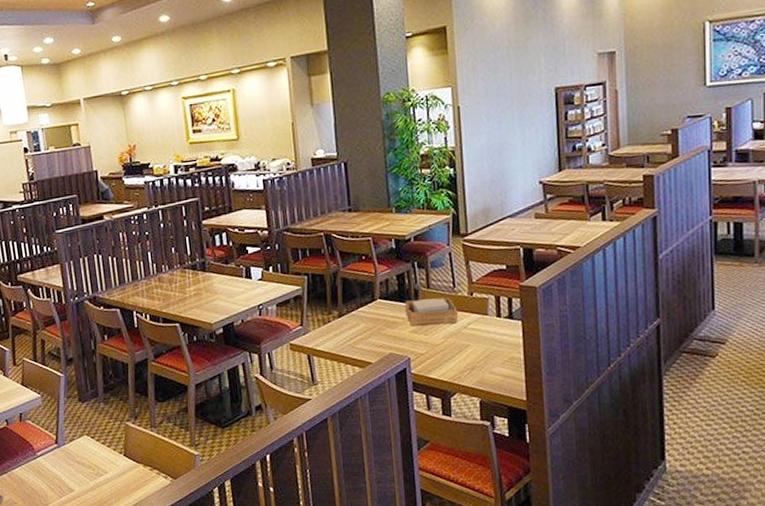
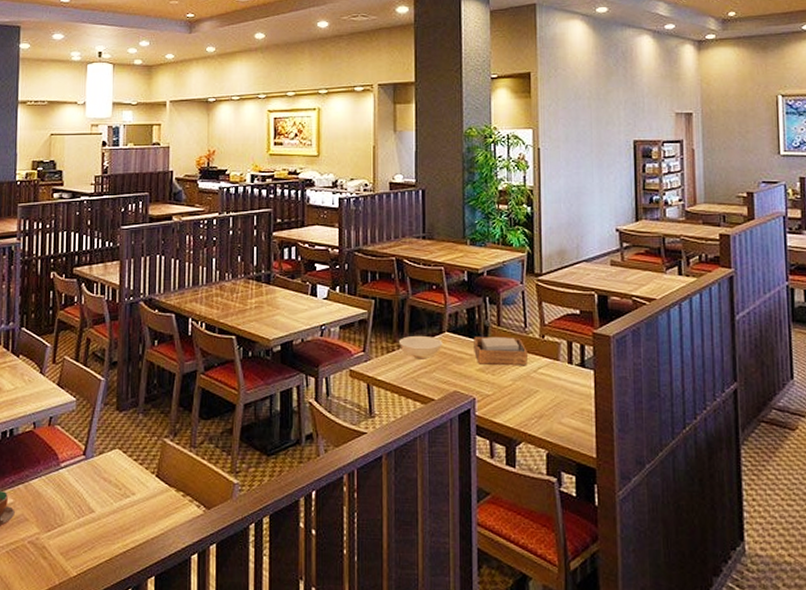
bowl: none [334,305,376,328] -> present [400,335,443,360]

